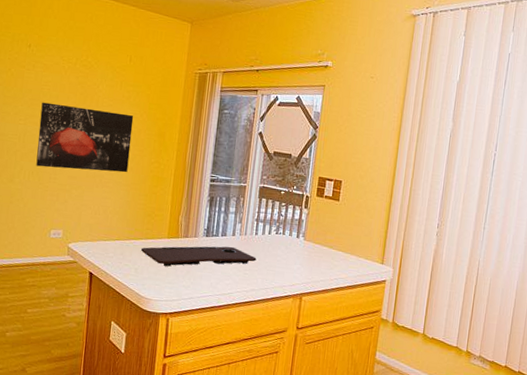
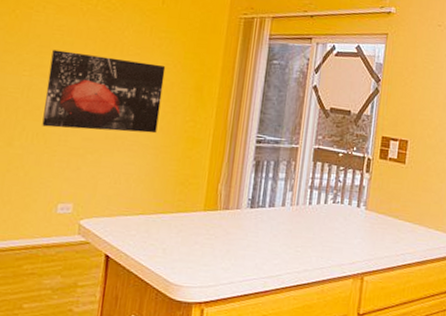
cutting board: present [140,246,257,267] -> none [170,219,310,245]

